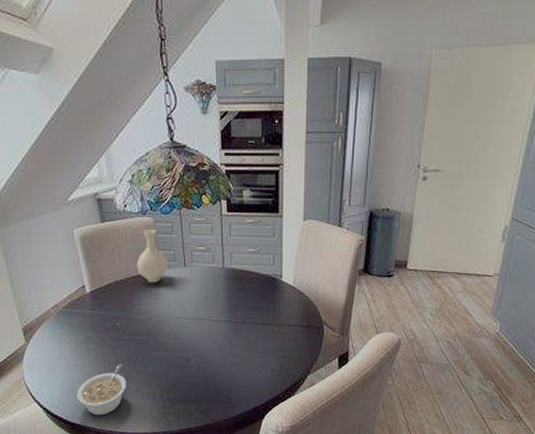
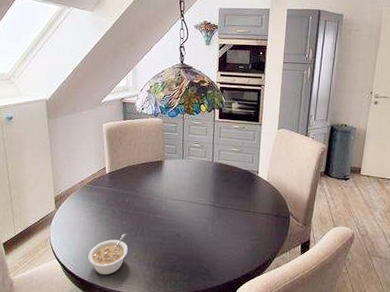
vase: present [136,230,168,283] -> none [146,128,170,170]

